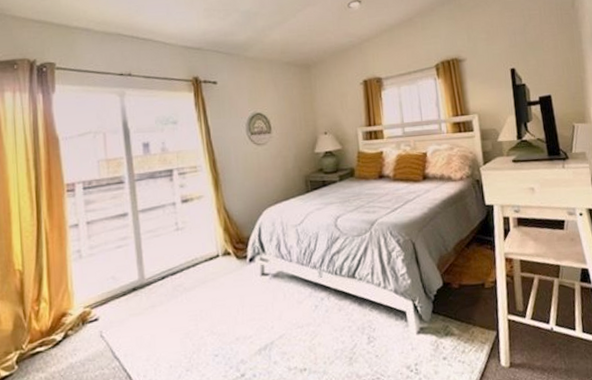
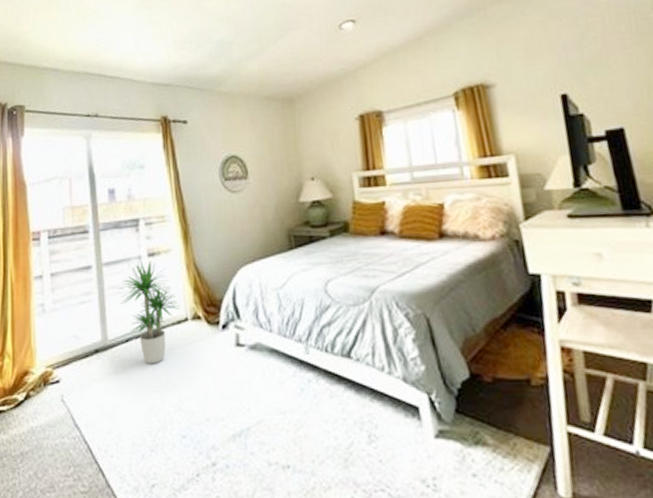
potted plant: none [154,206,212,296] -> present [118,261,180,363]

